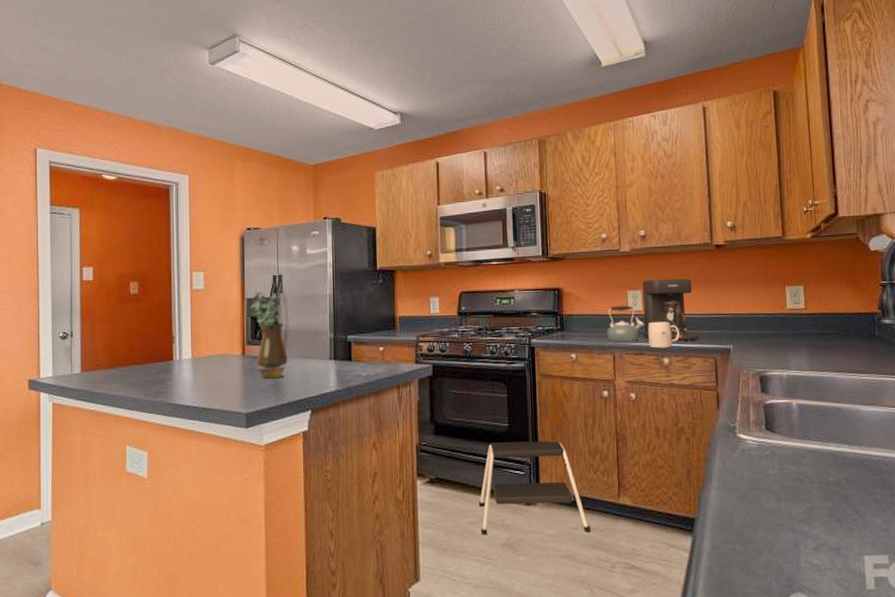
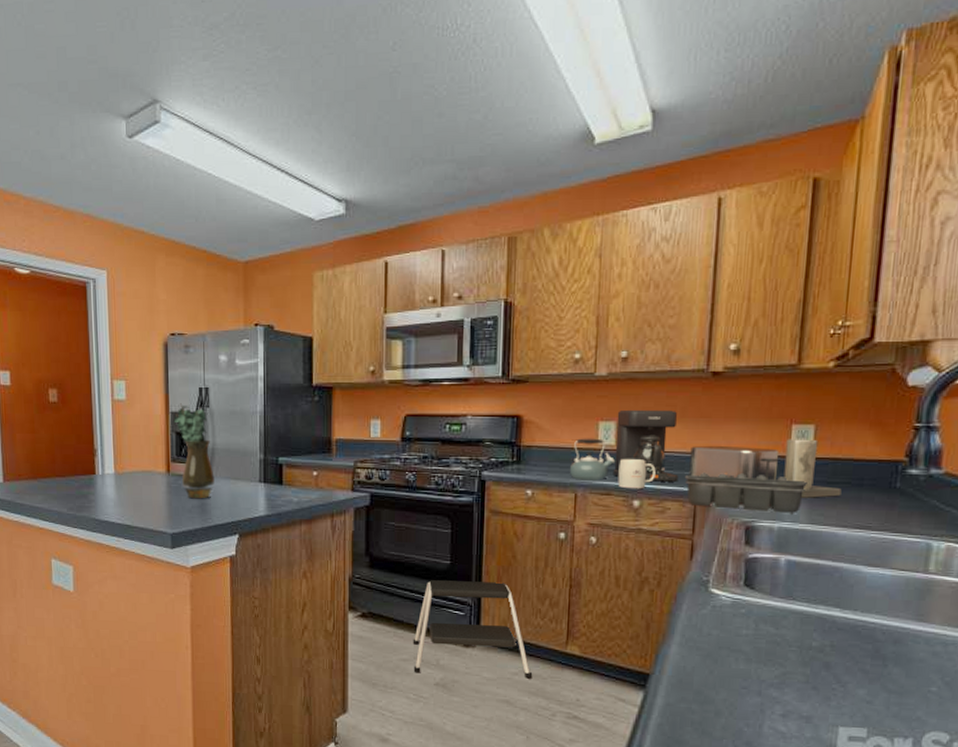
dish rack: none [704,330,805,363] -> present [684,473,807,514]
toaster: none [706,306,779,335] -> present [689,445,779,481]
paper towel roll: none [783,298,833,349] -> present [783,439,842,498]

